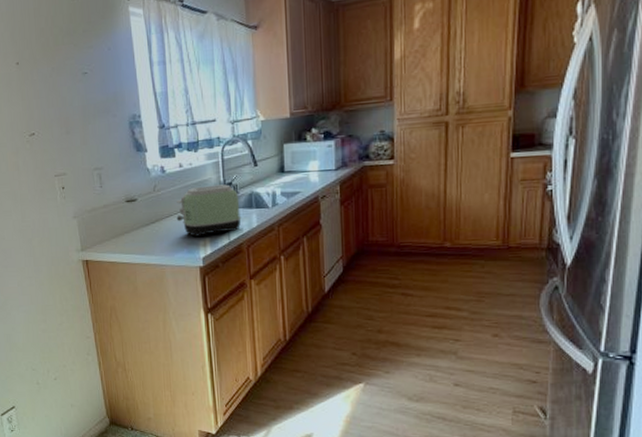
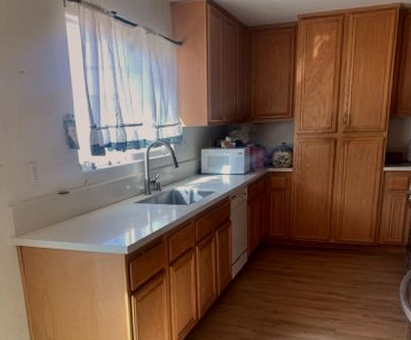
toaster: present [176,184,242,237] -> none [105,182,163,228]

